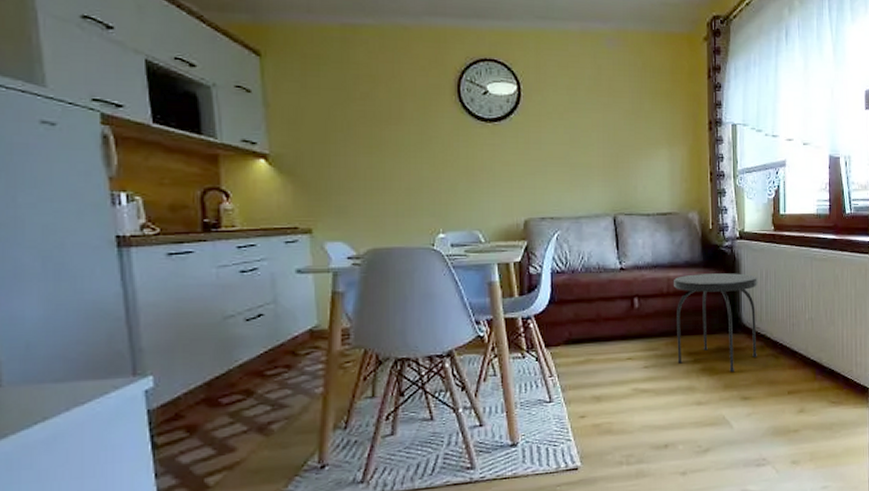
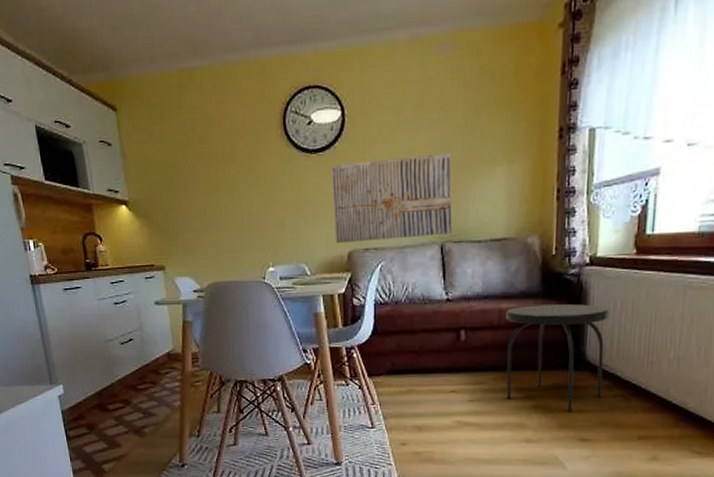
wall art: none [507,133,623,212] -> present [331,153,452,244]

